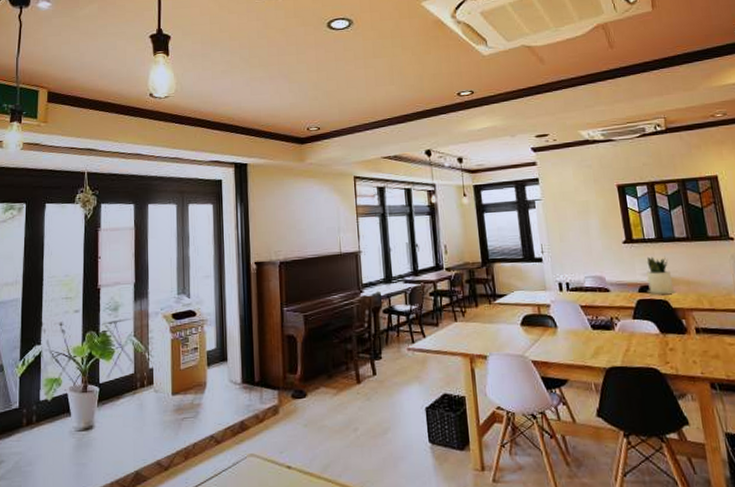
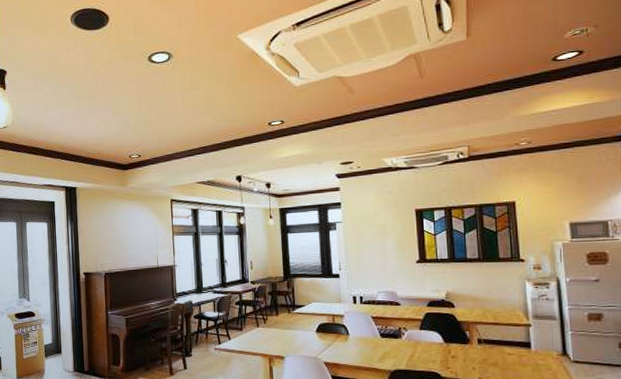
planter: present [646,256,677,295] -> none [435,275,464,310]

